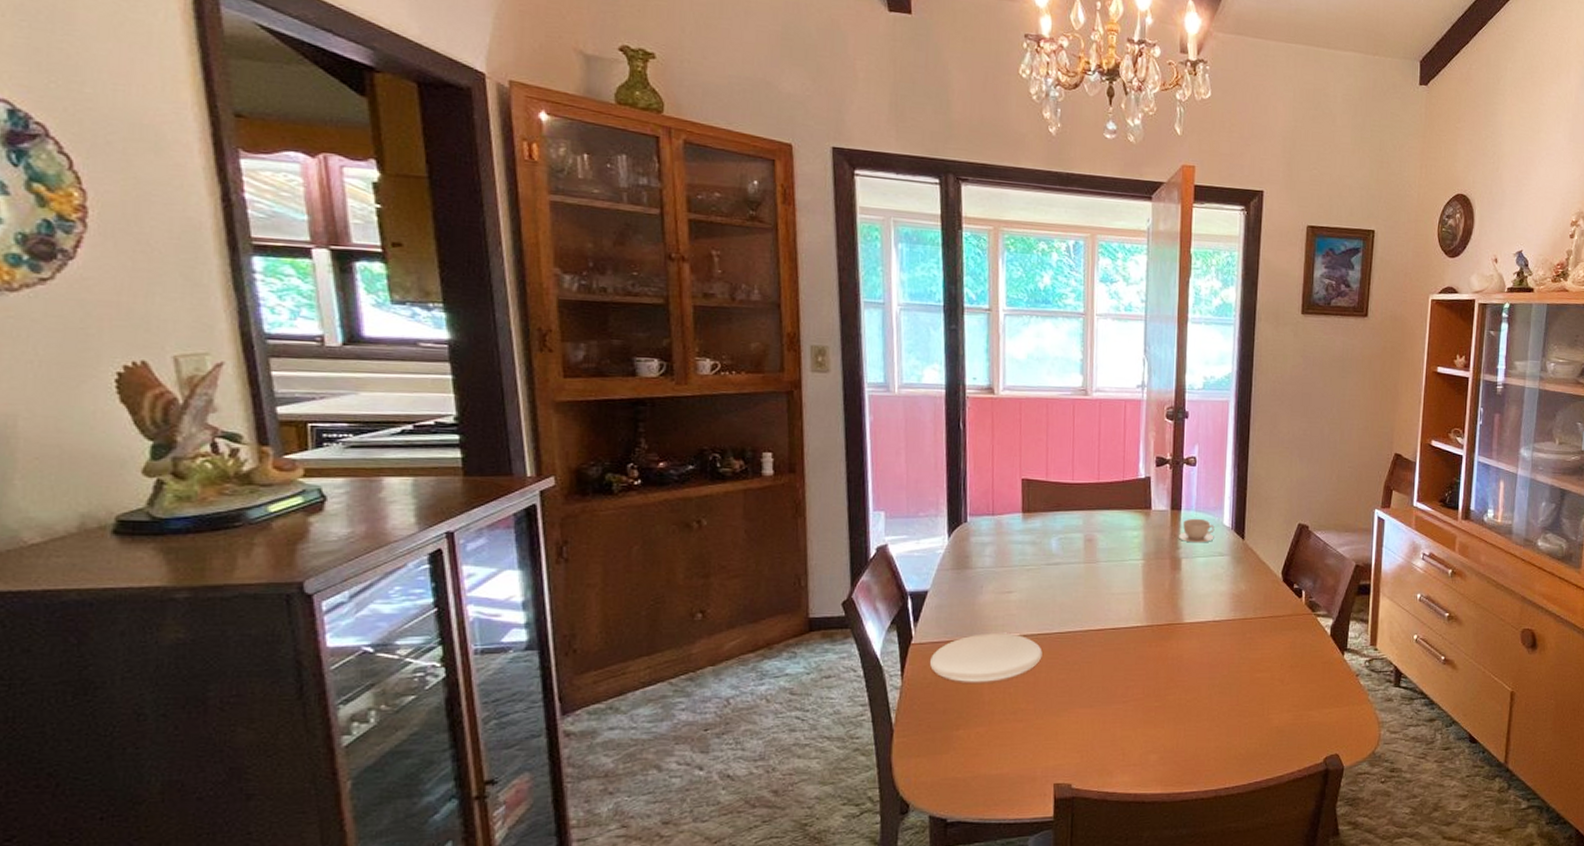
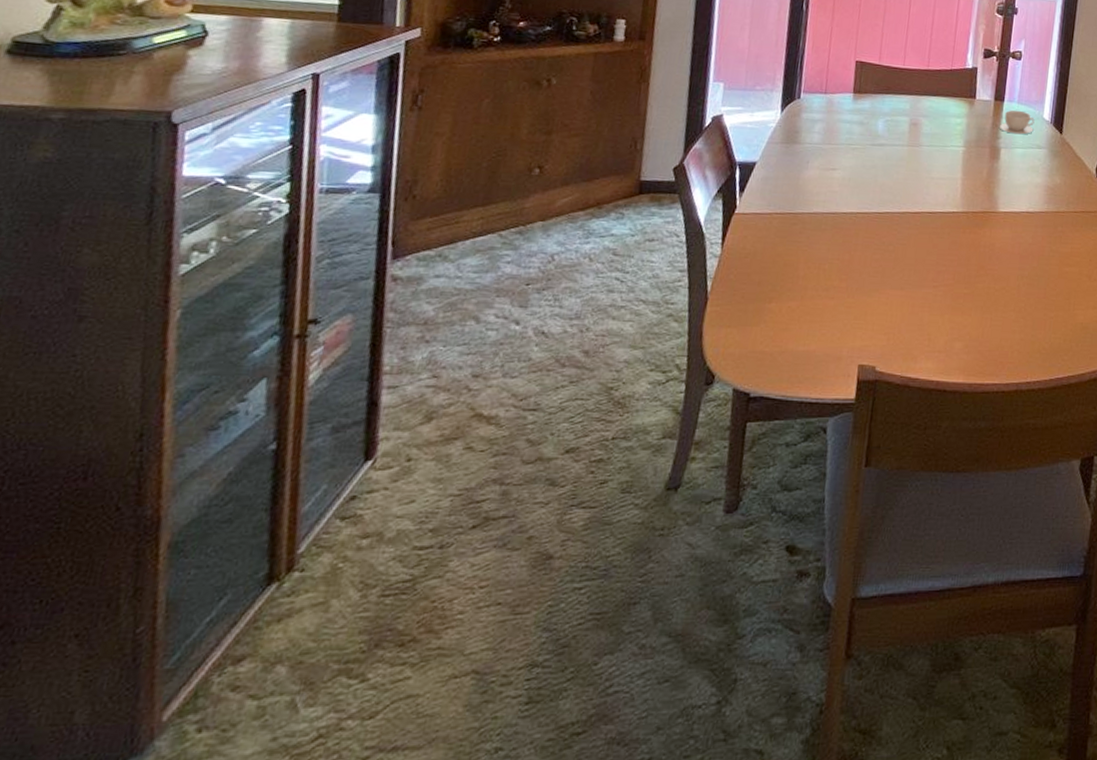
plate: present [929,633,1043,685] -> none [750,208,860,259]

